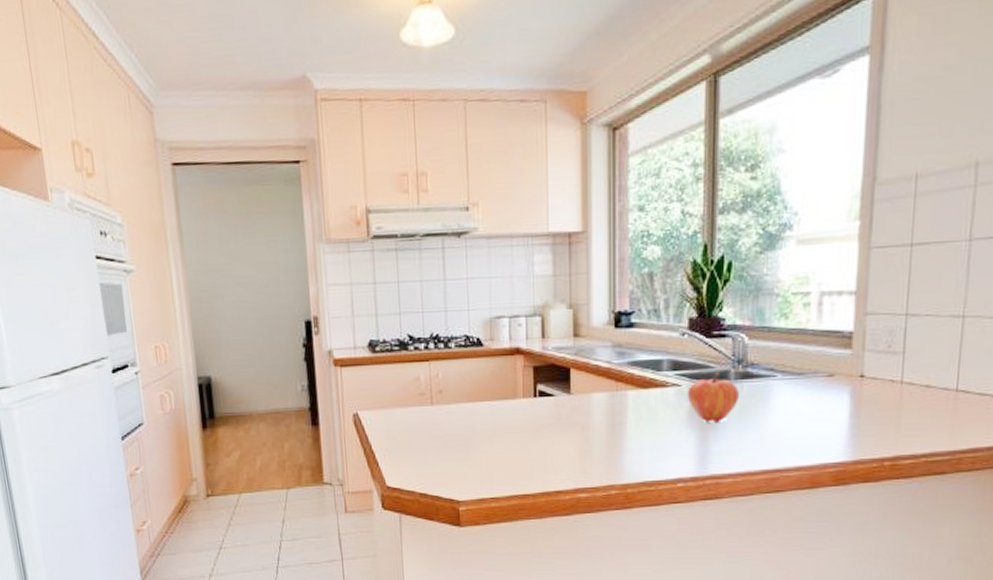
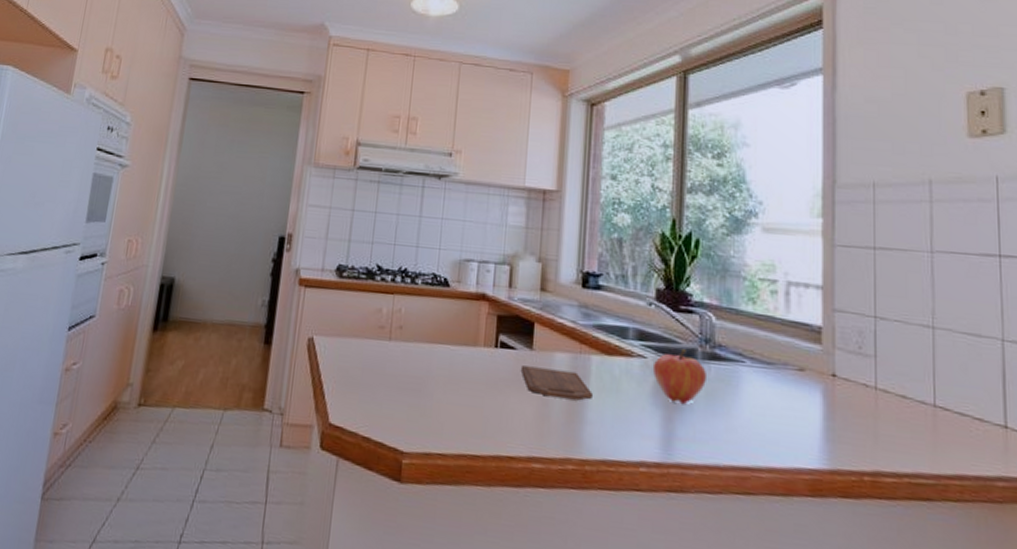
cutting board: none [560,408,630,435] -> present [520,365,593,401]

